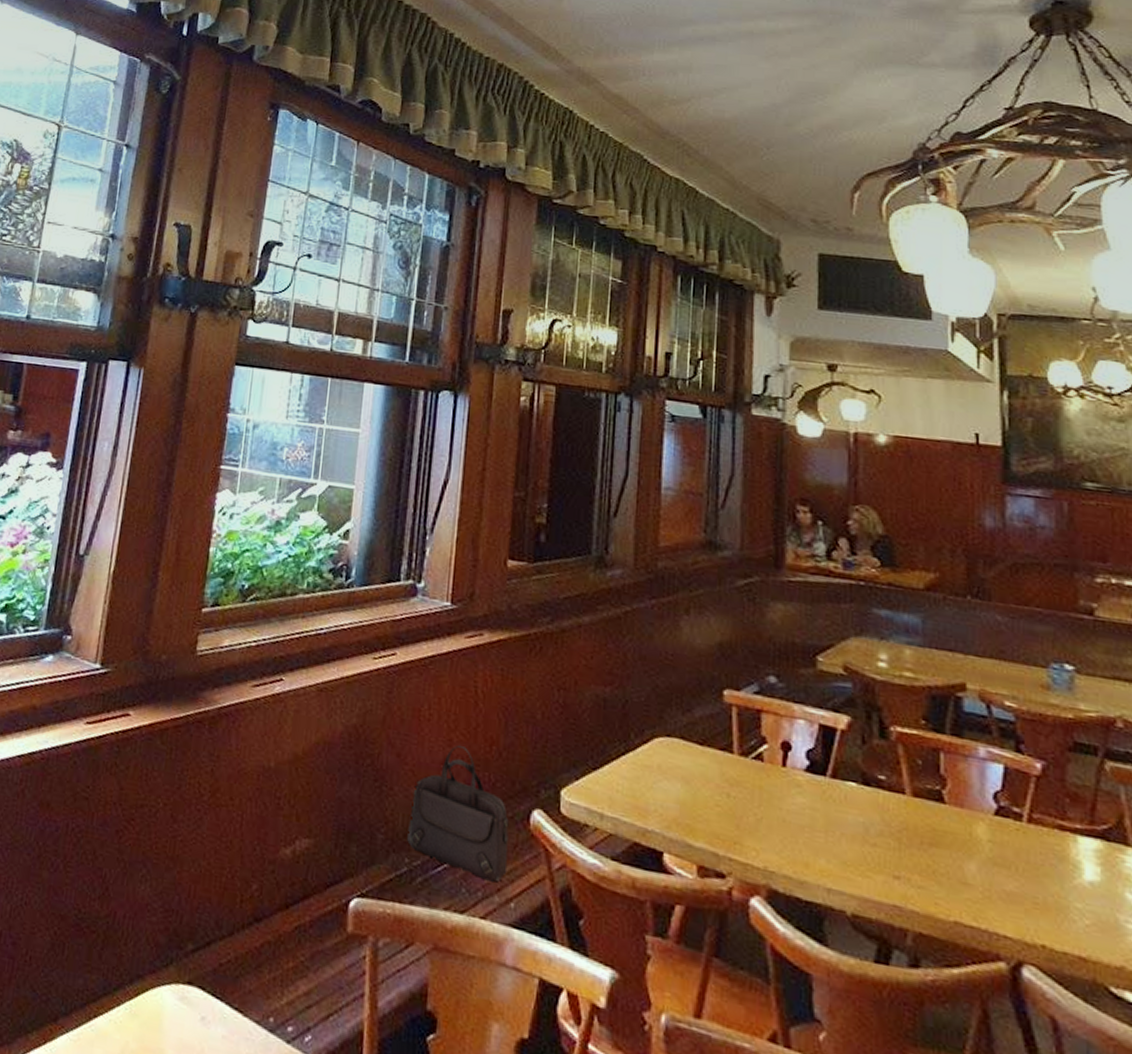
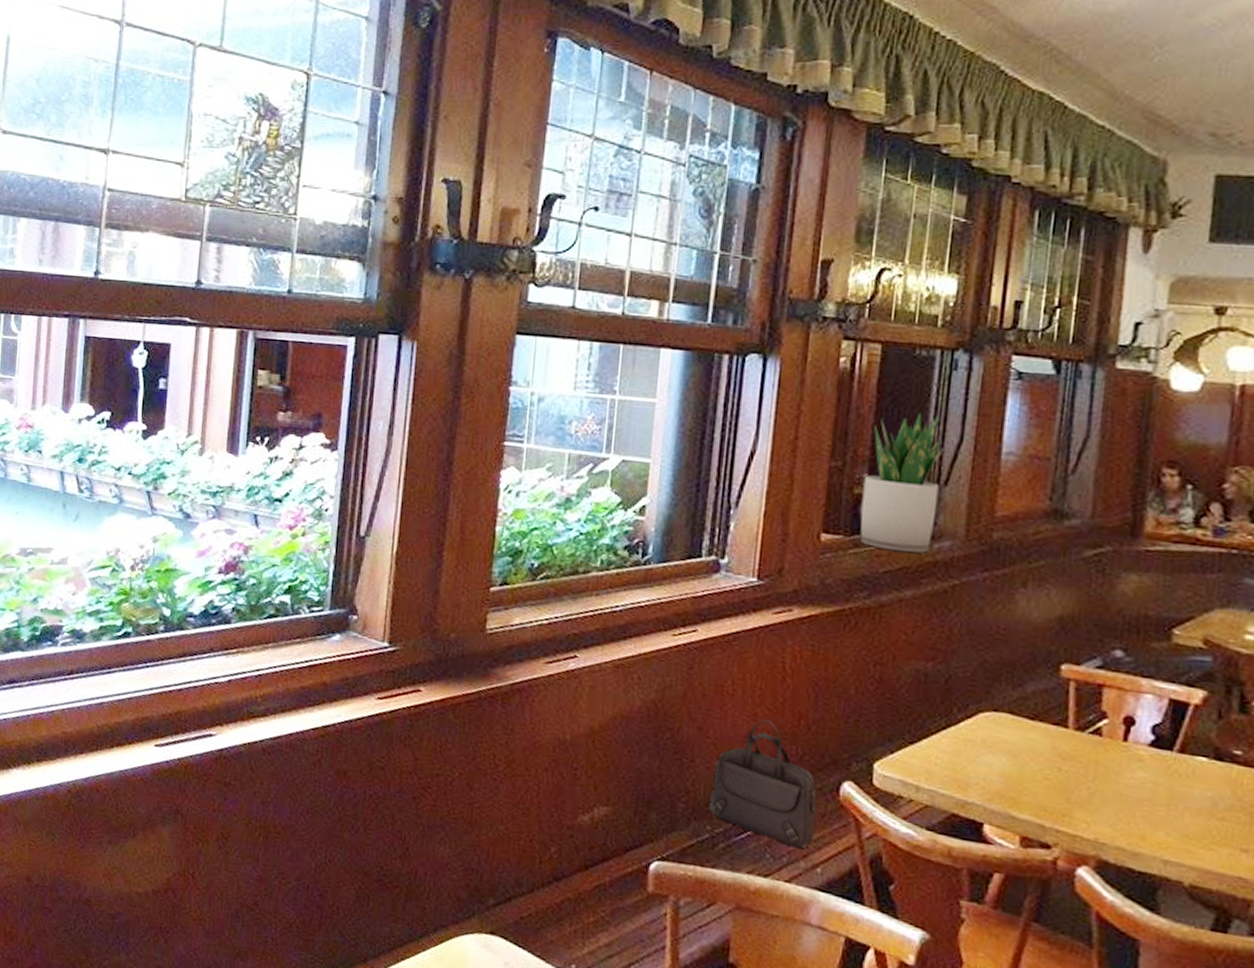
planter: none [542,449,613,581] -> present [859,413,946,554]

